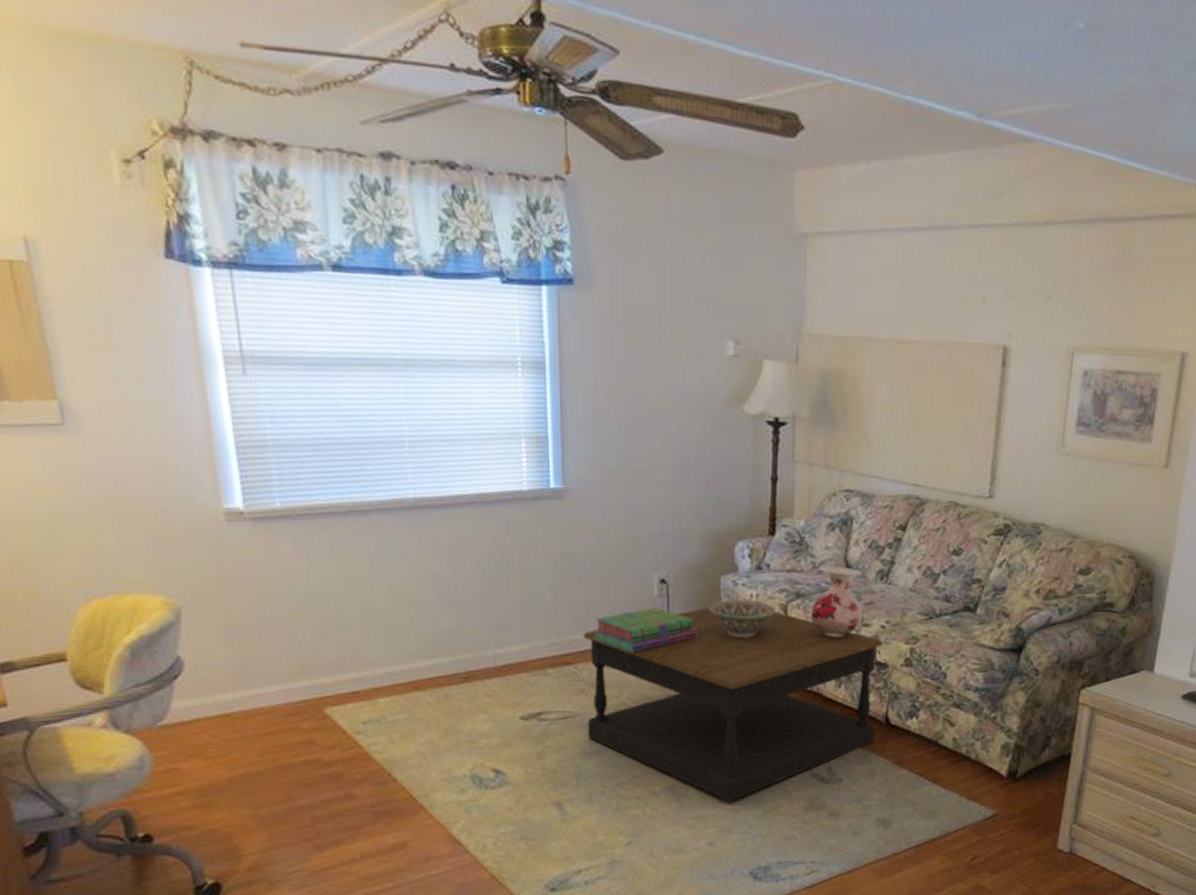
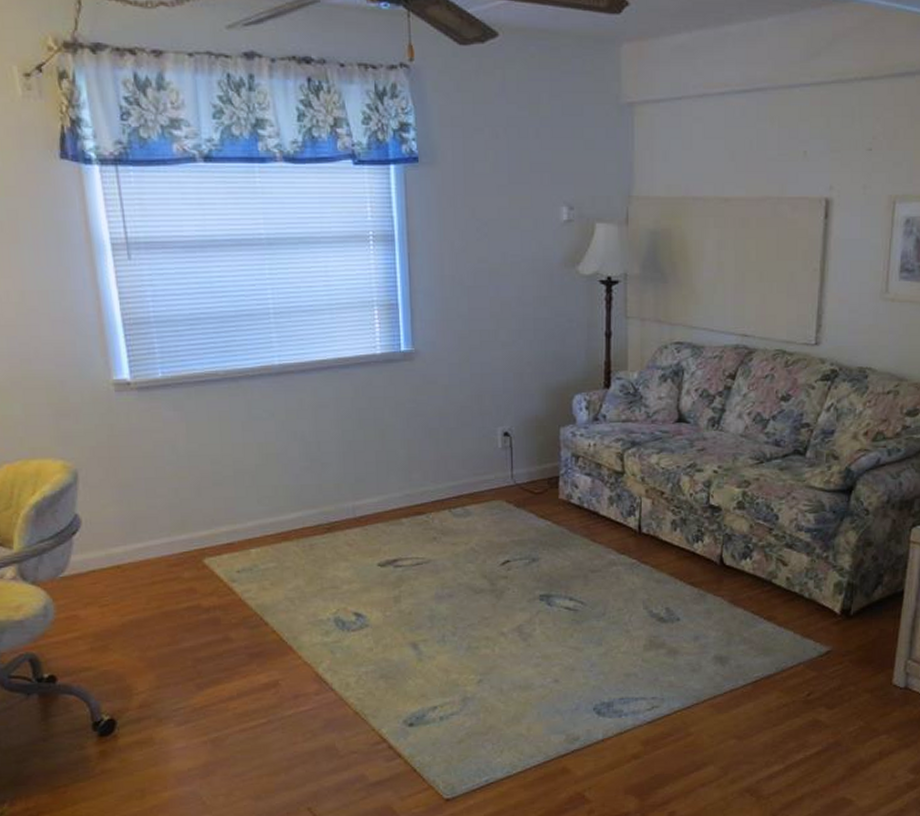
coffee table: present [583,607,883,802] -> none [433,457,716,641]
stack of books: present [593,607,696,653] -> none [443,458,538,502]
decorative bowl: present [709,600,776,637] -> none [550,449,613,485]
vase: present [810,566,863,637] -> none [645,415,696,483]

